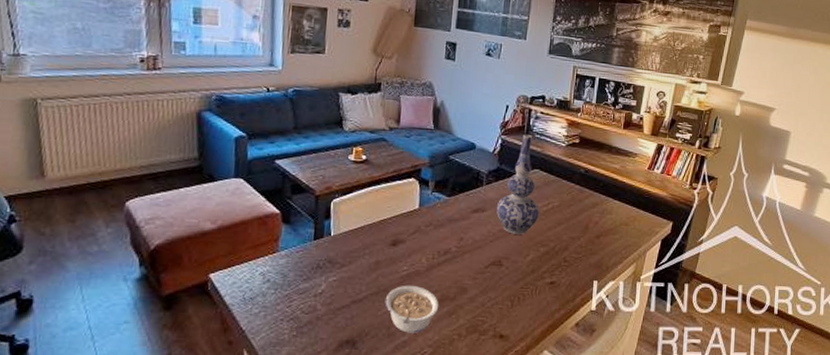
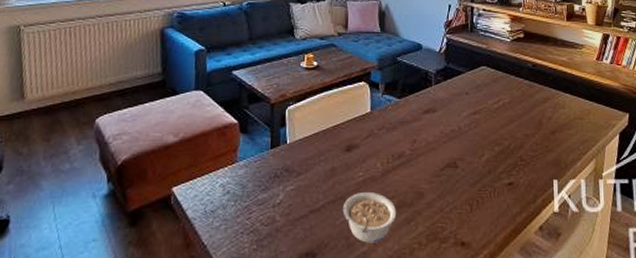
vase: present [497,135,539,235] -> none [448,32,490,134]

